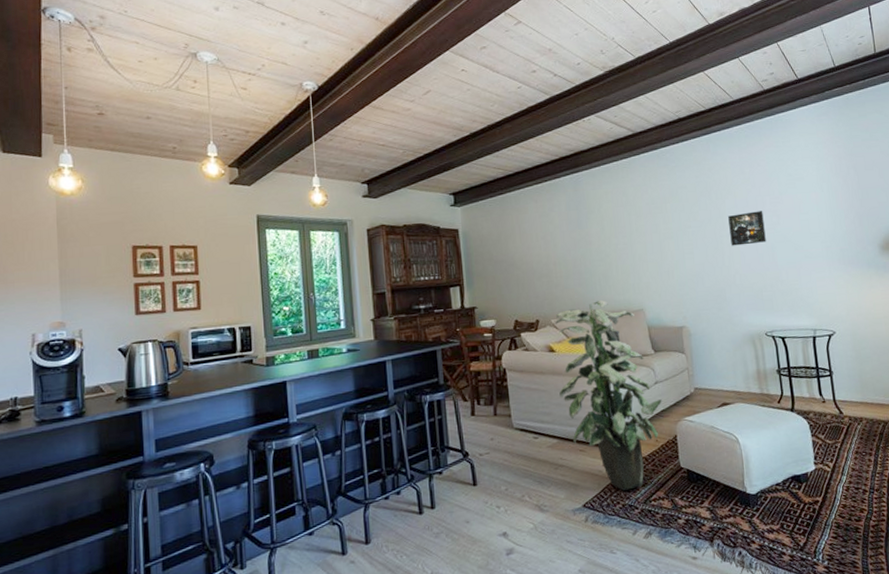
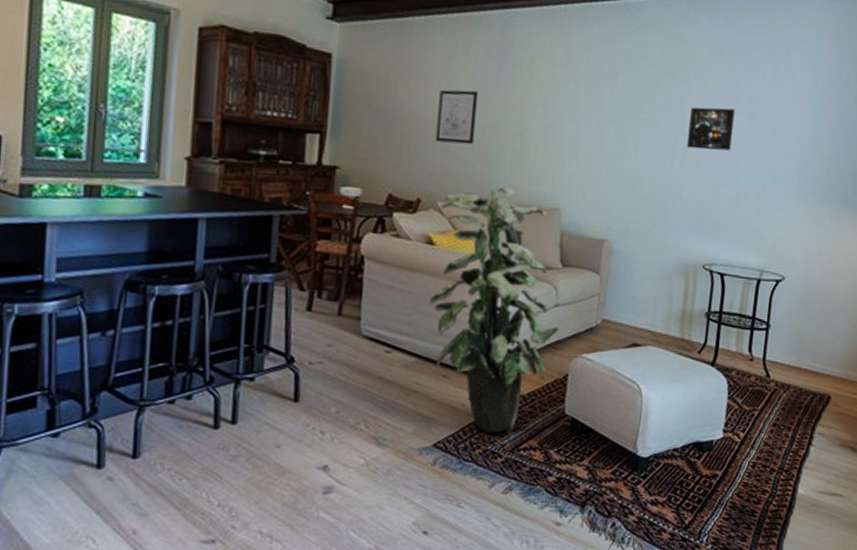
wall art: none [538,235,569,276] -> present [435,89,478,145]

